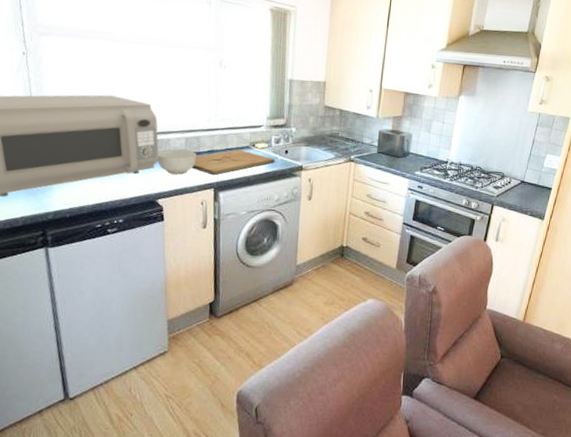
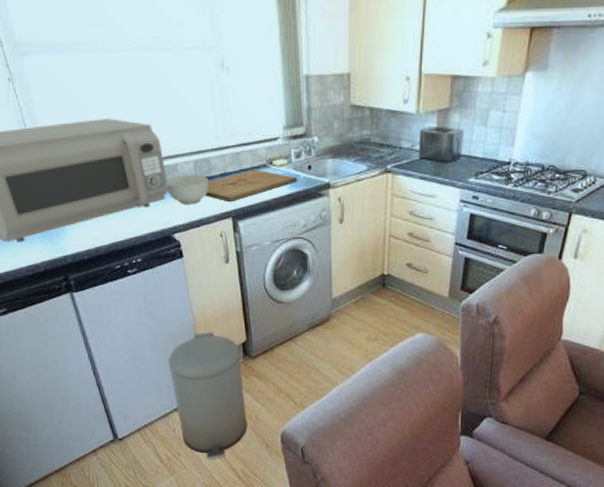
pedal bin: none [134,291,207,421] -> present [168,332,247,460]

